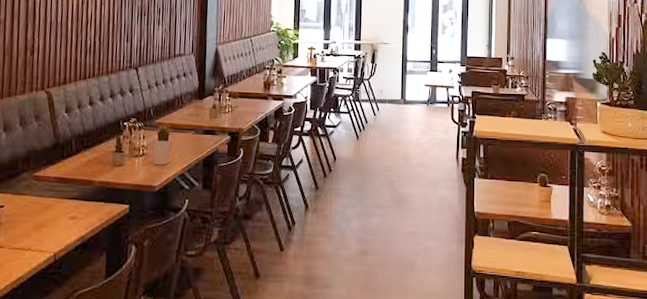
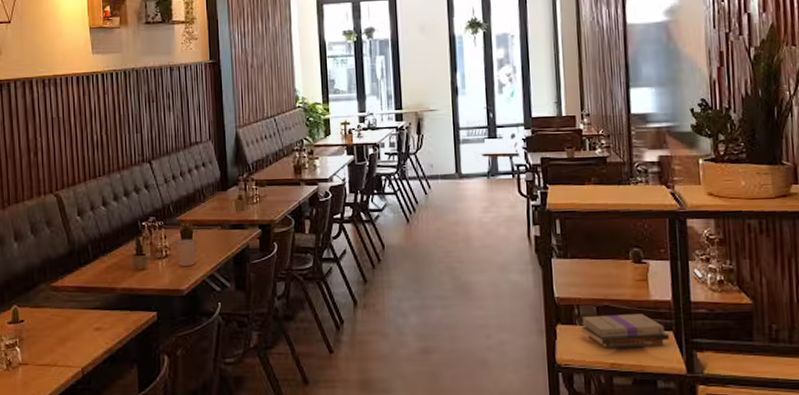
books: none [494,229,564,260] -> present [581,314,669,350]

